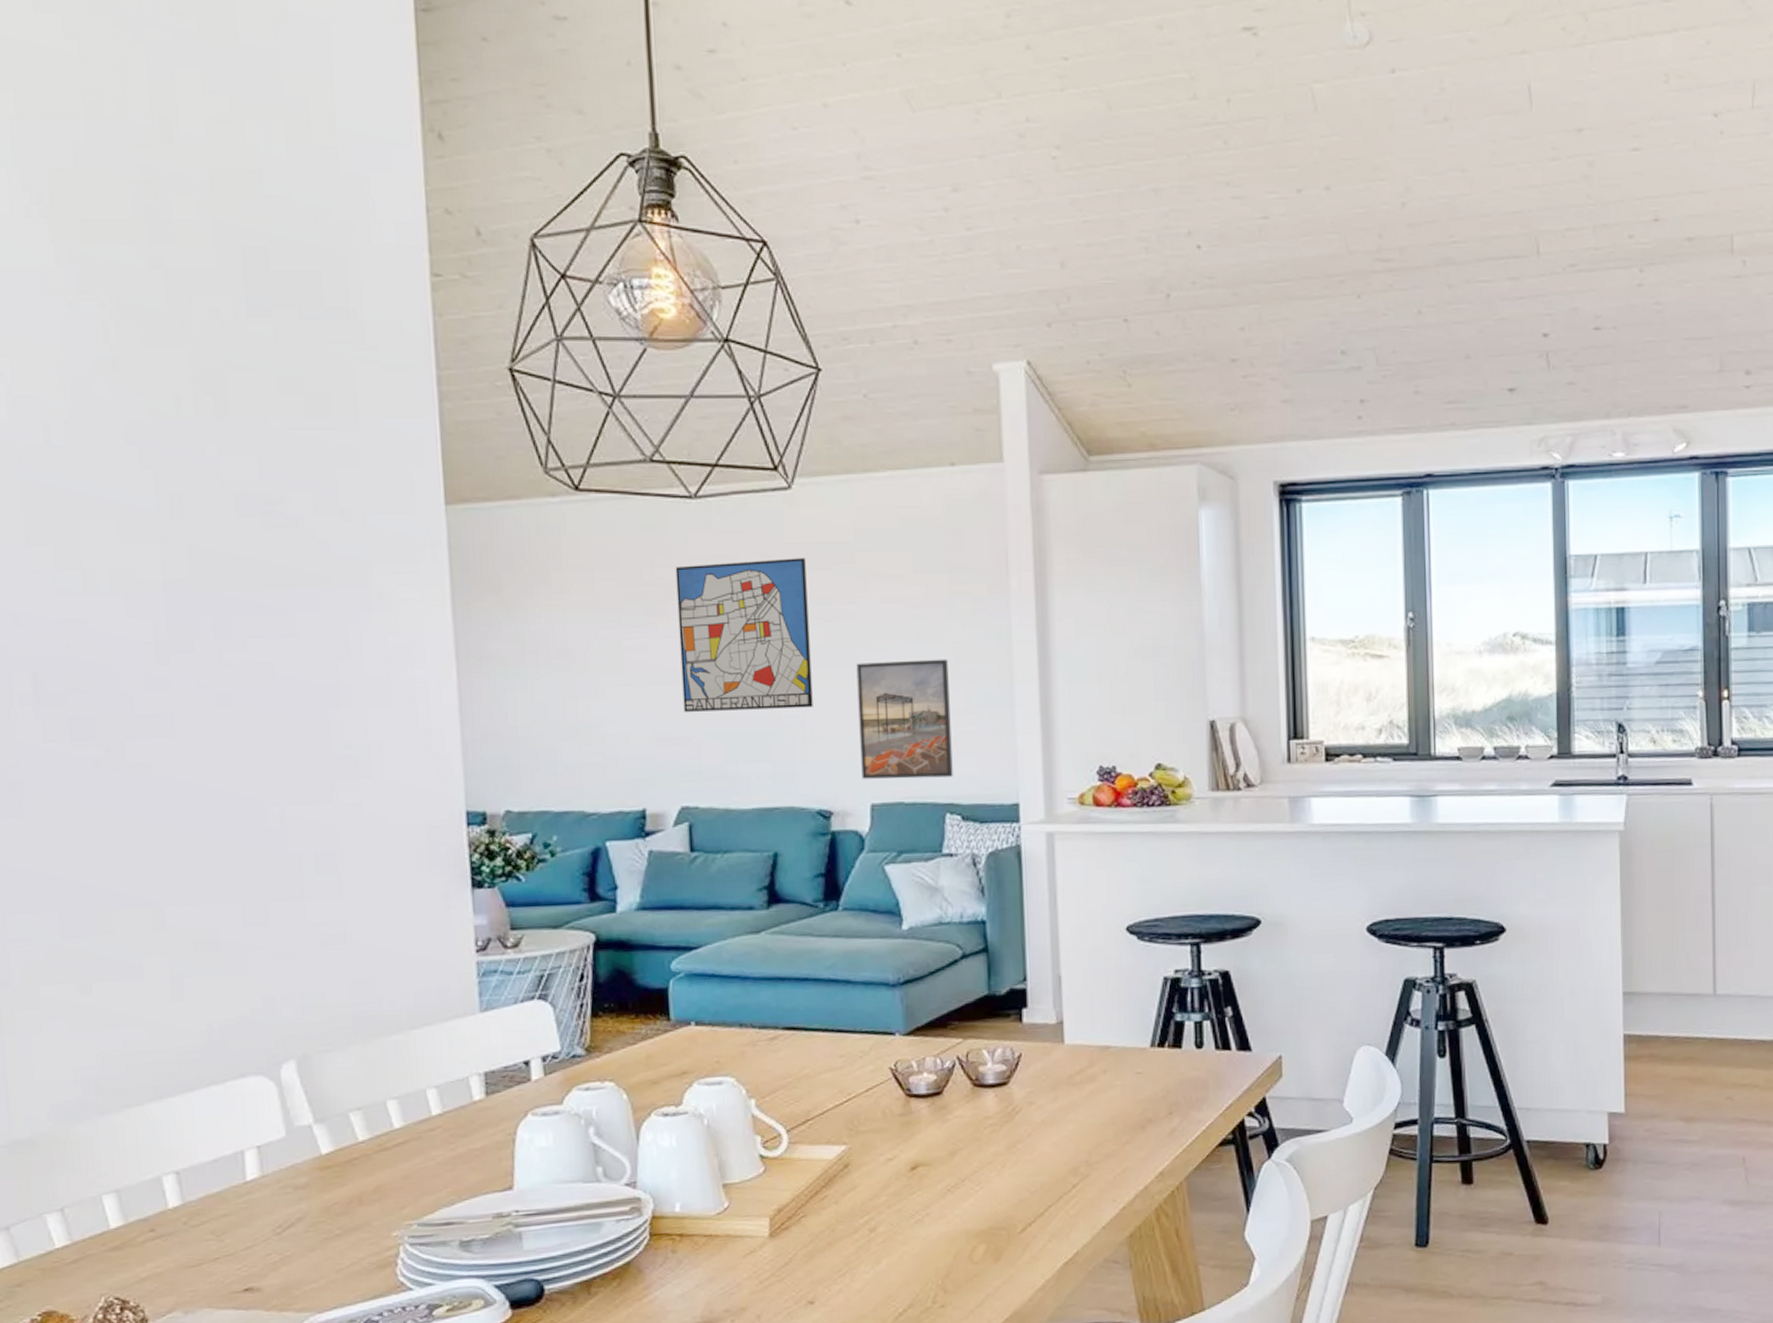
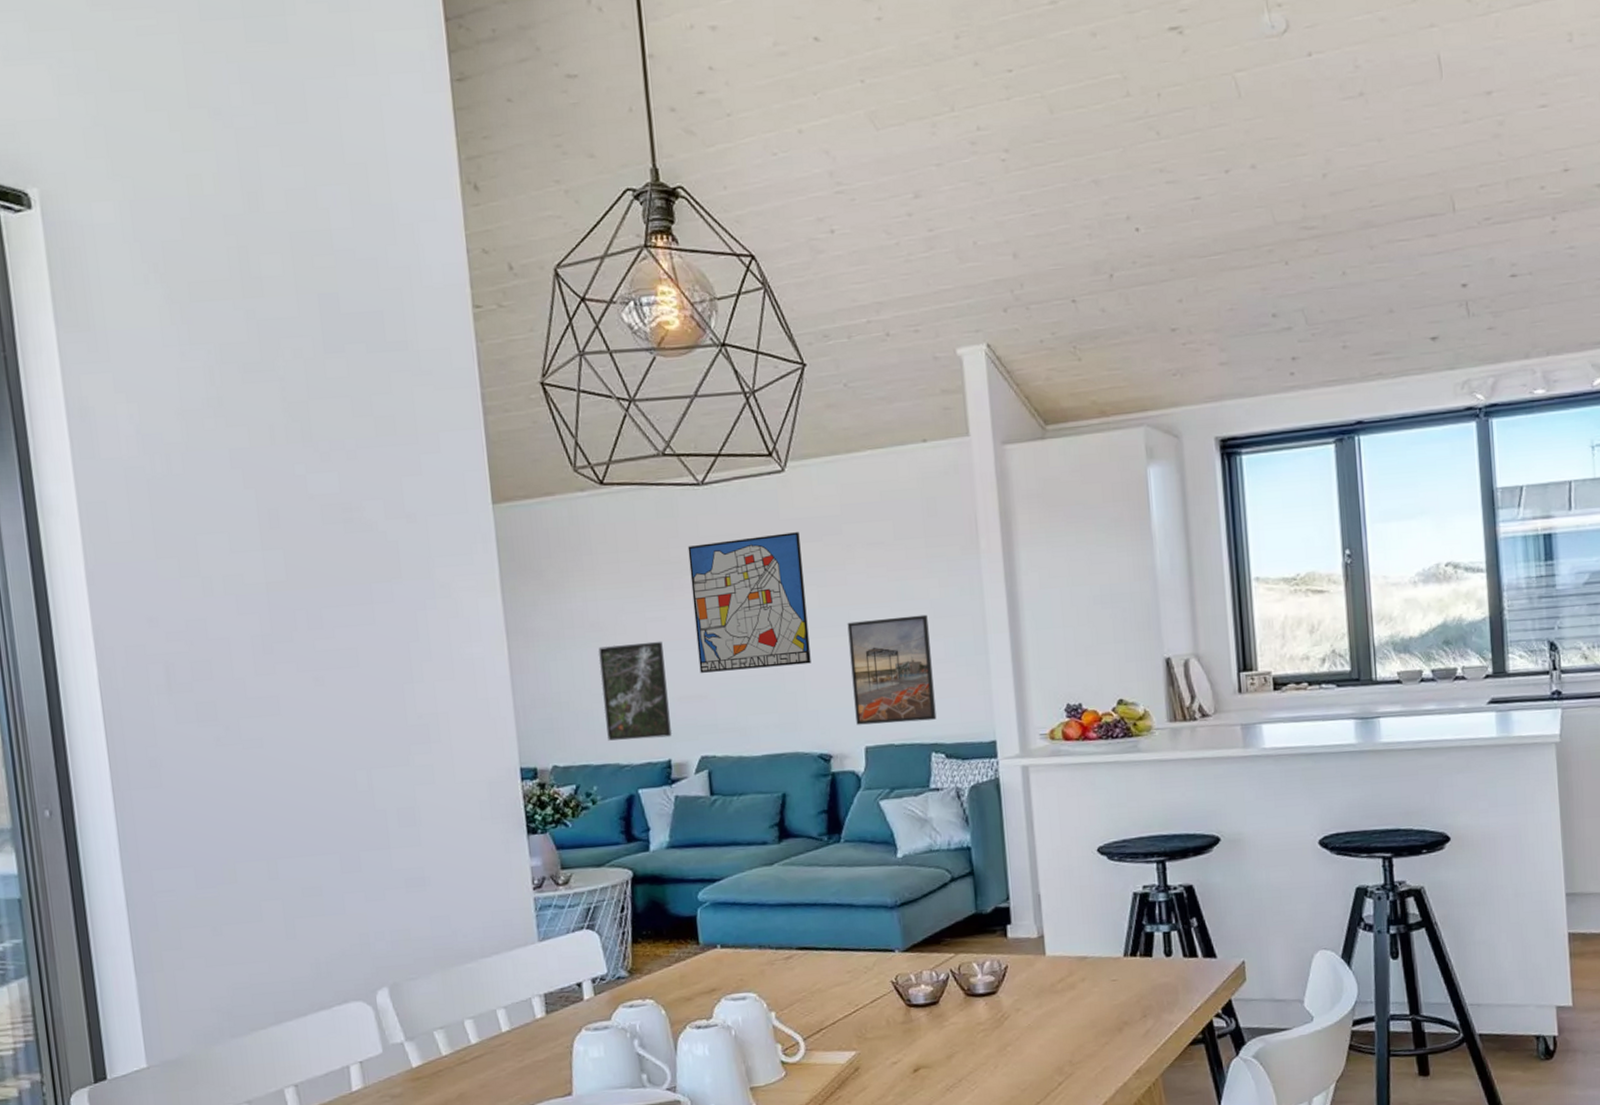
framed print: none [565,673,649,785] -> present [598,641,673,741]

